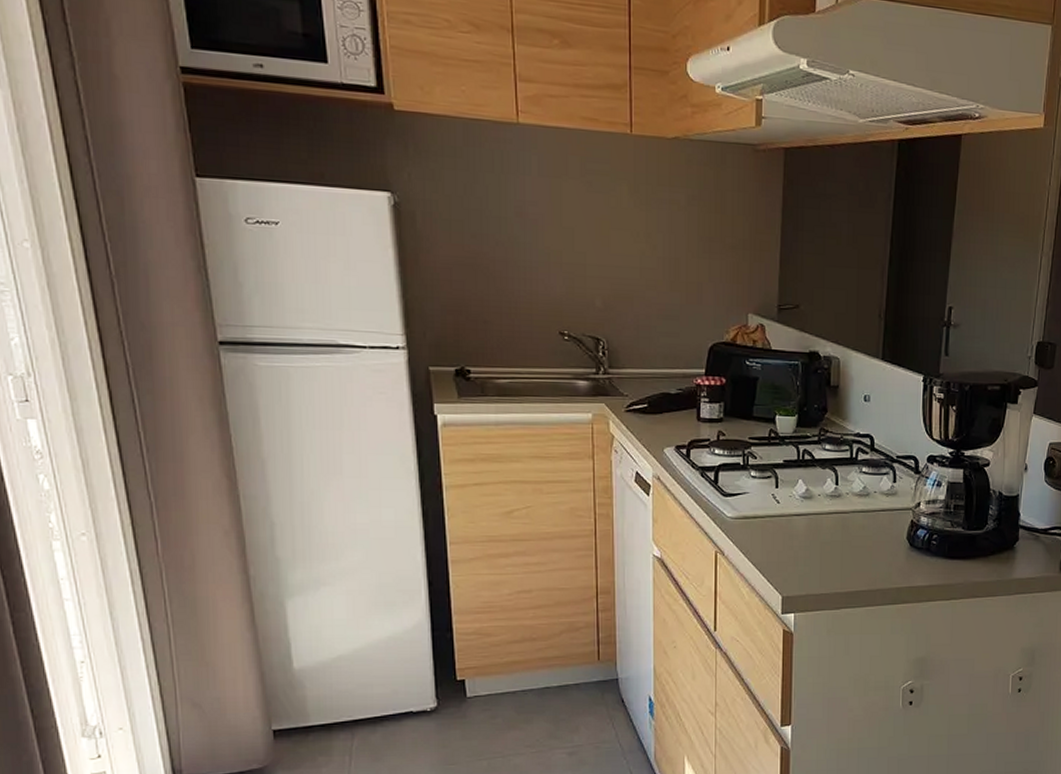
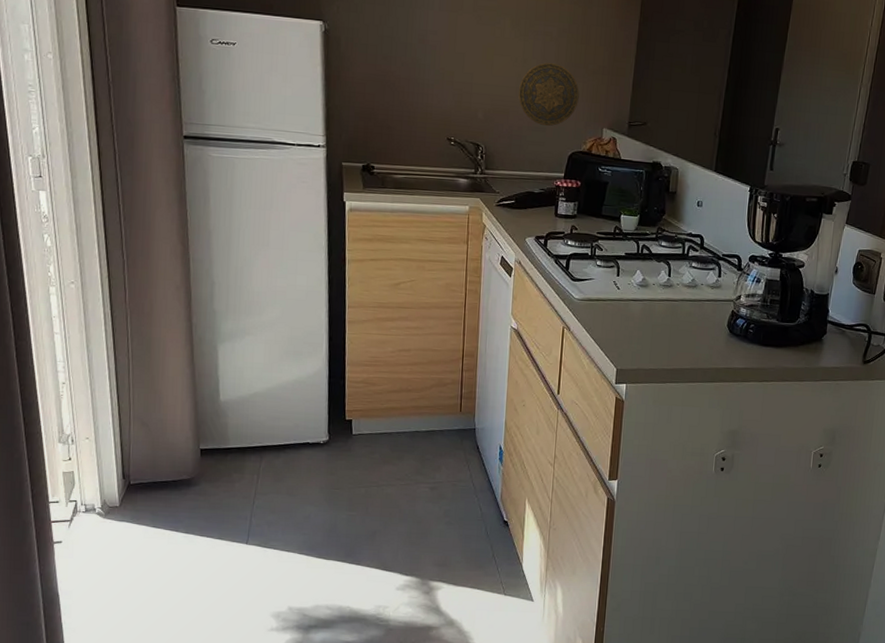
decorative plate: none [642,237,717,313] -> present [518,63,579,126]

